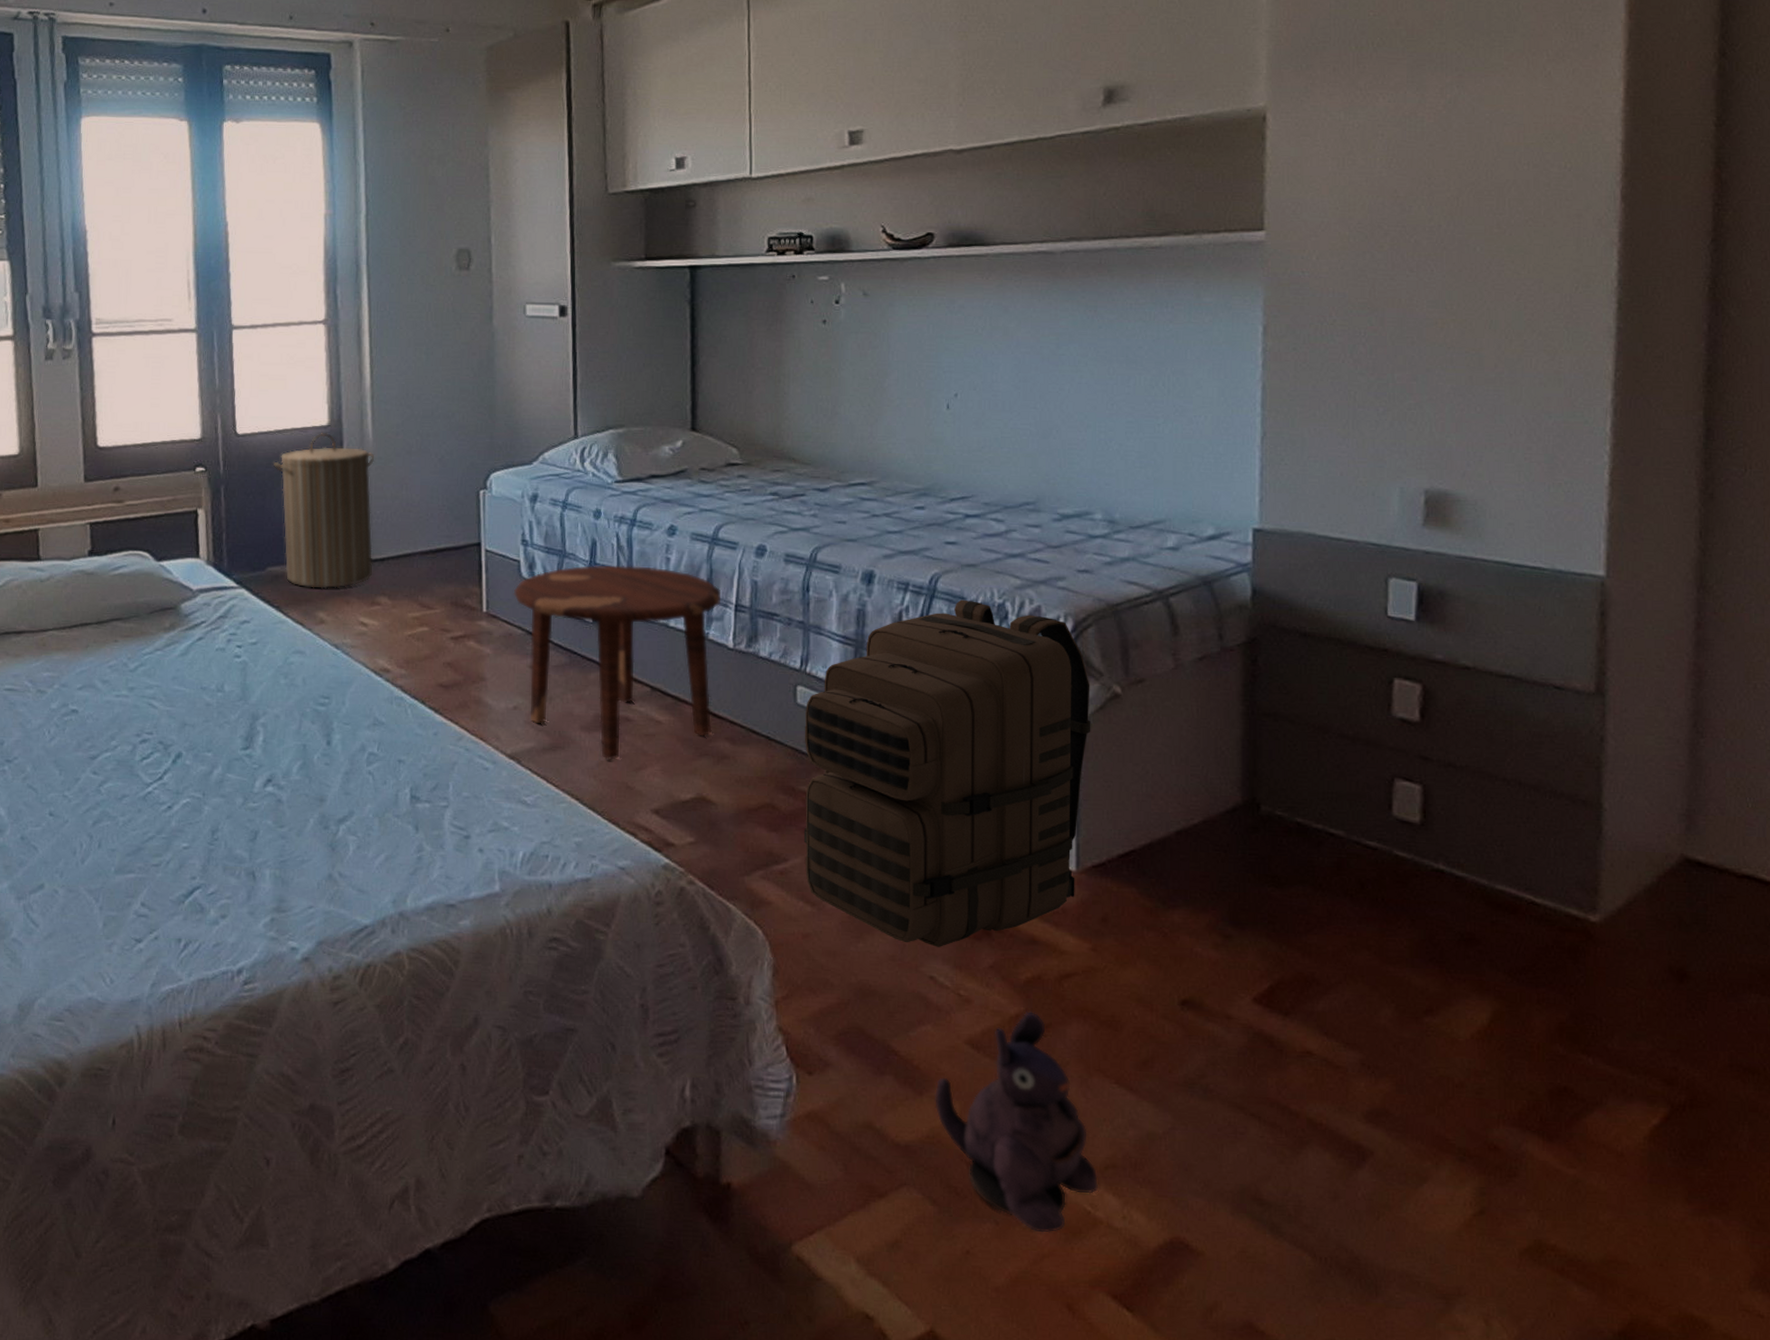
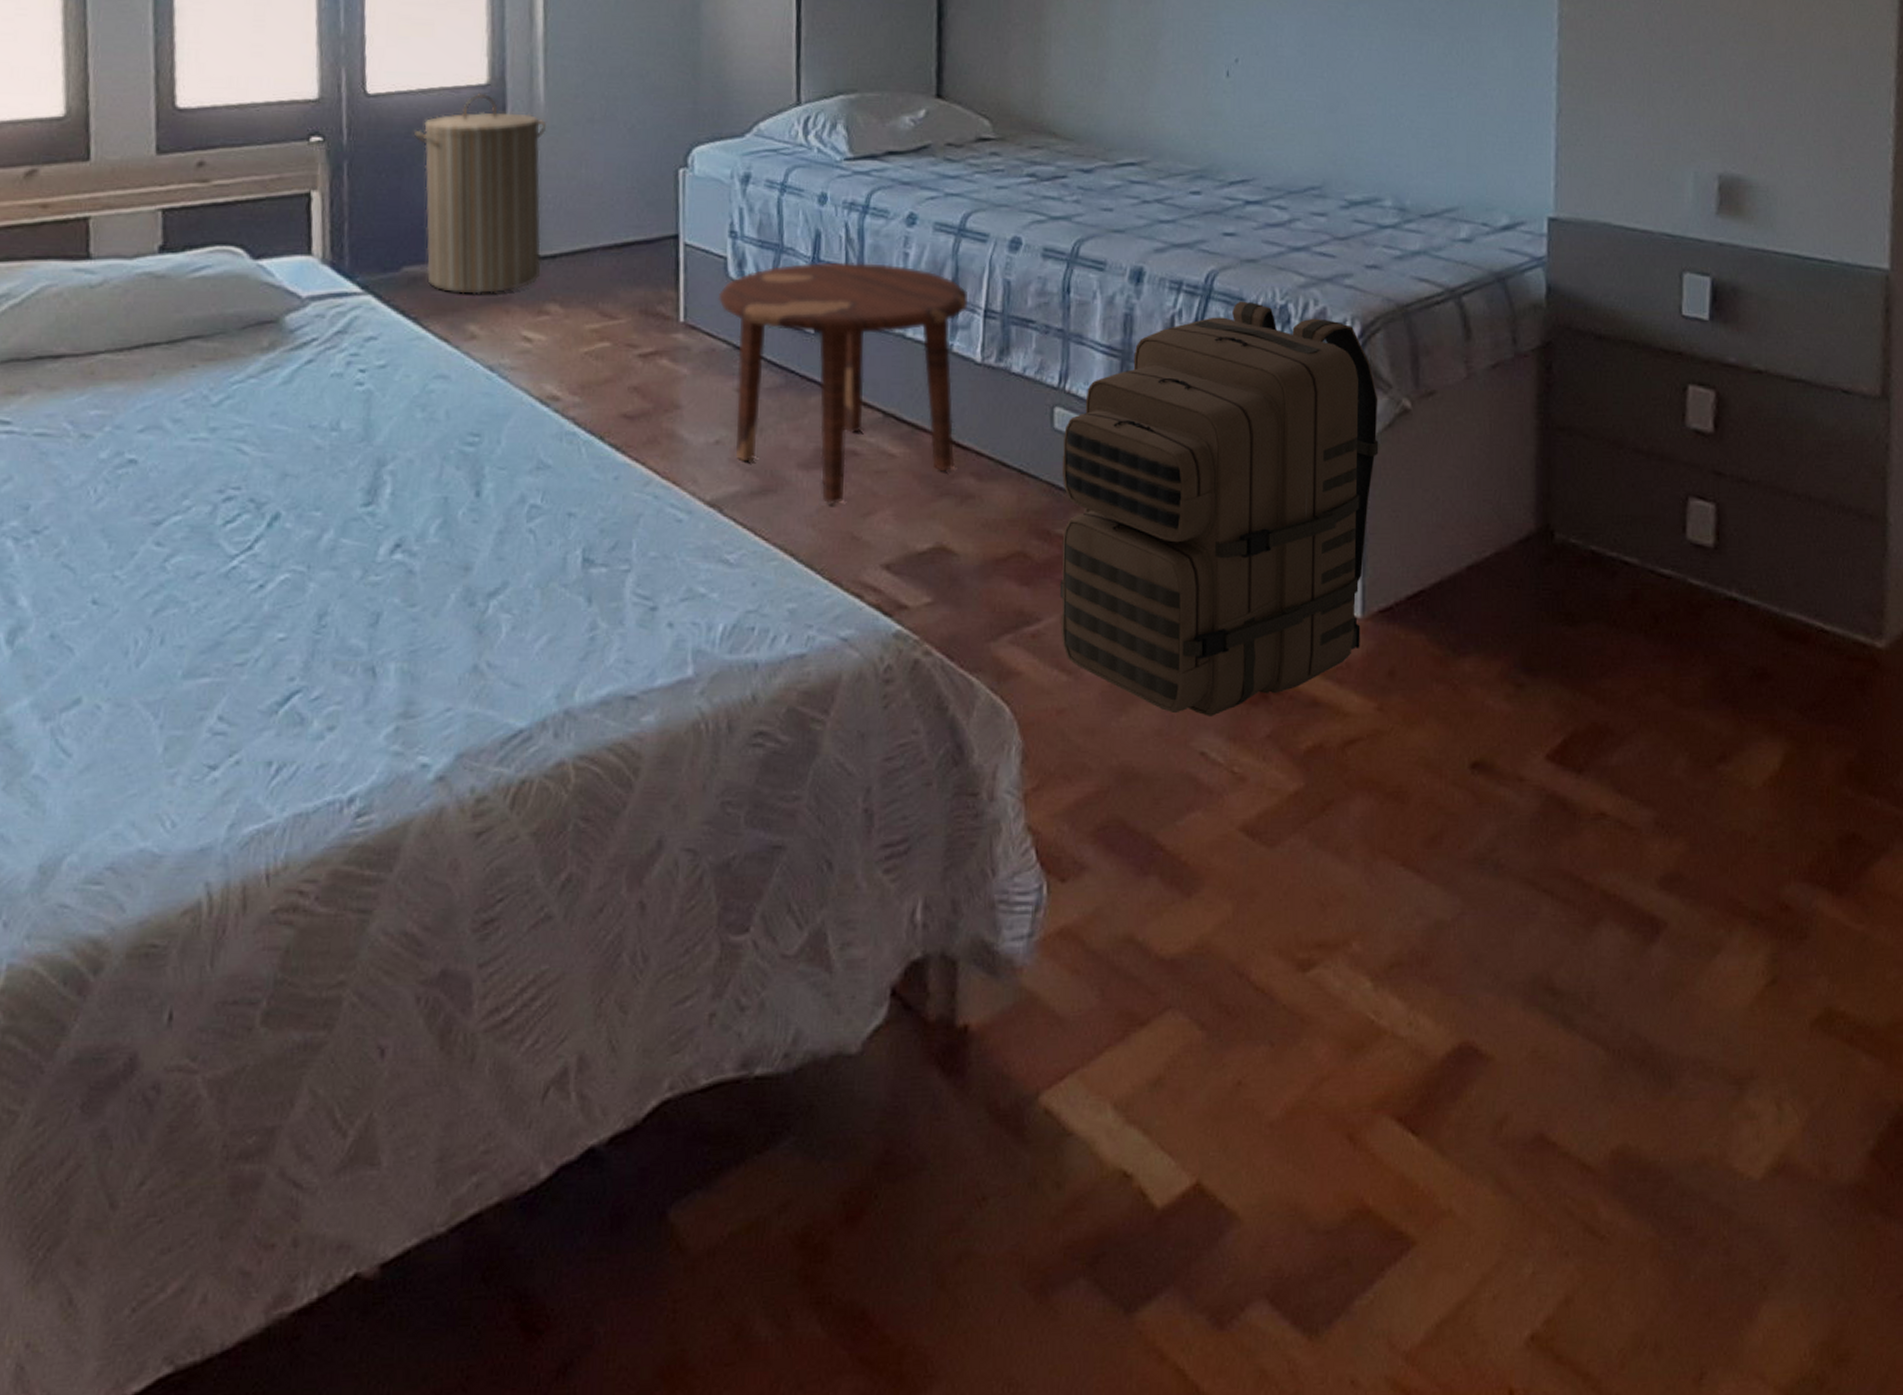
plush toy: present [934,1011,1099,1233] -> none [1203,787,1384,1051]

